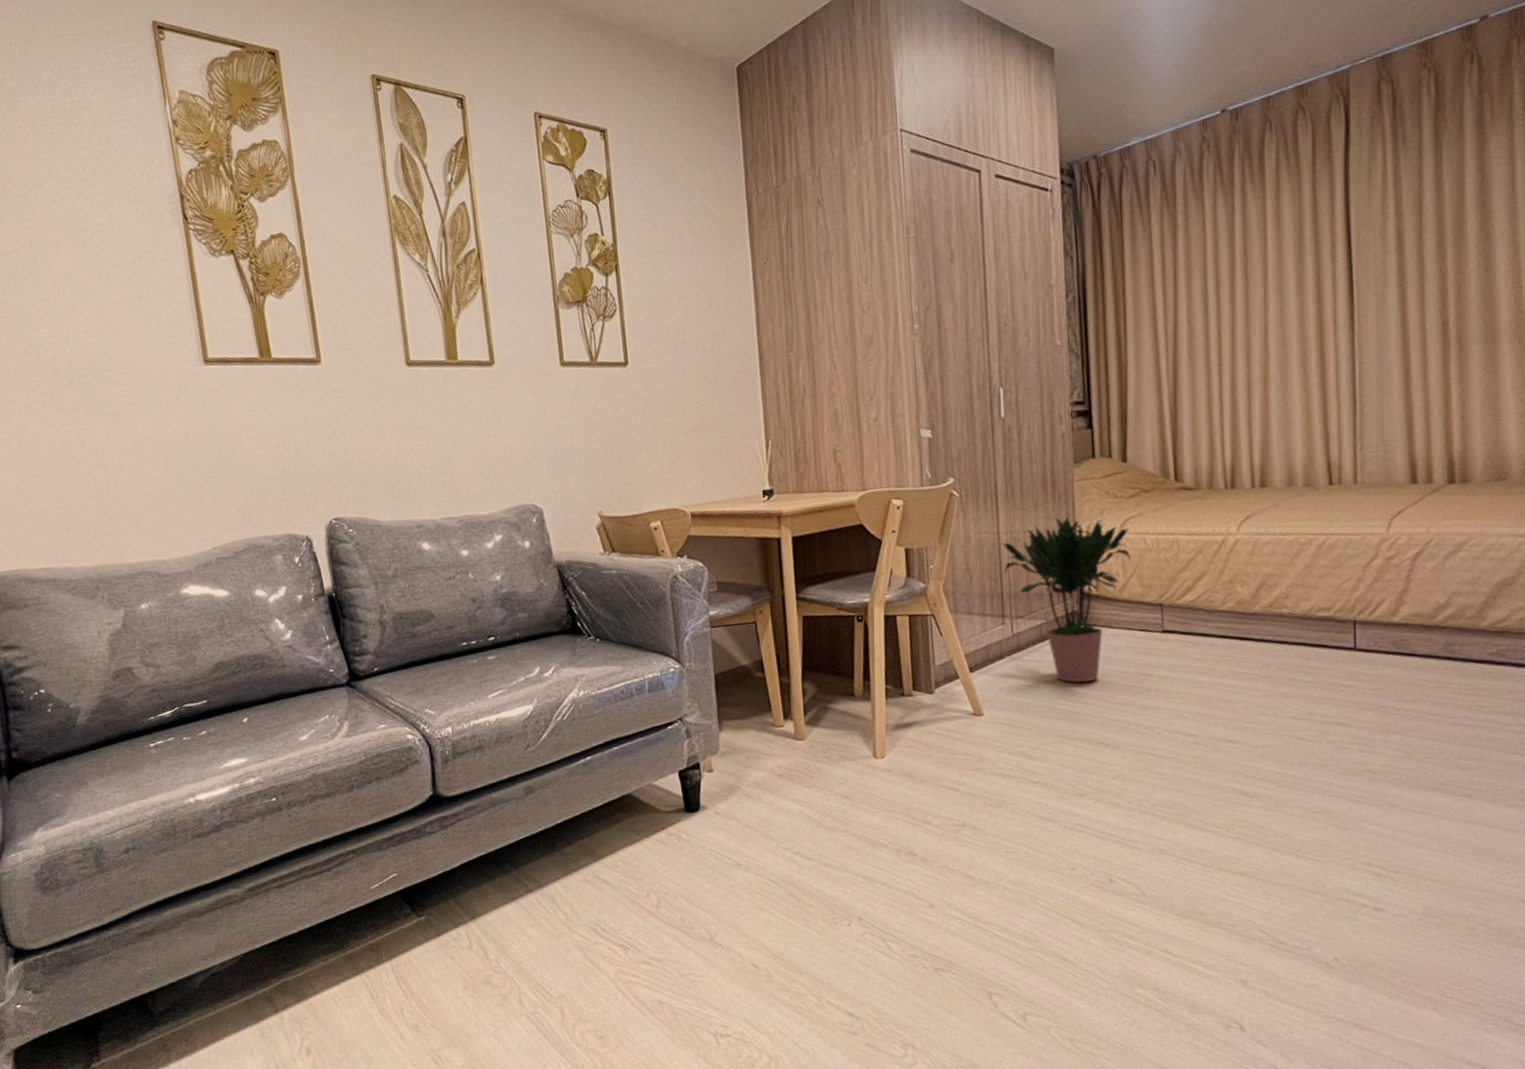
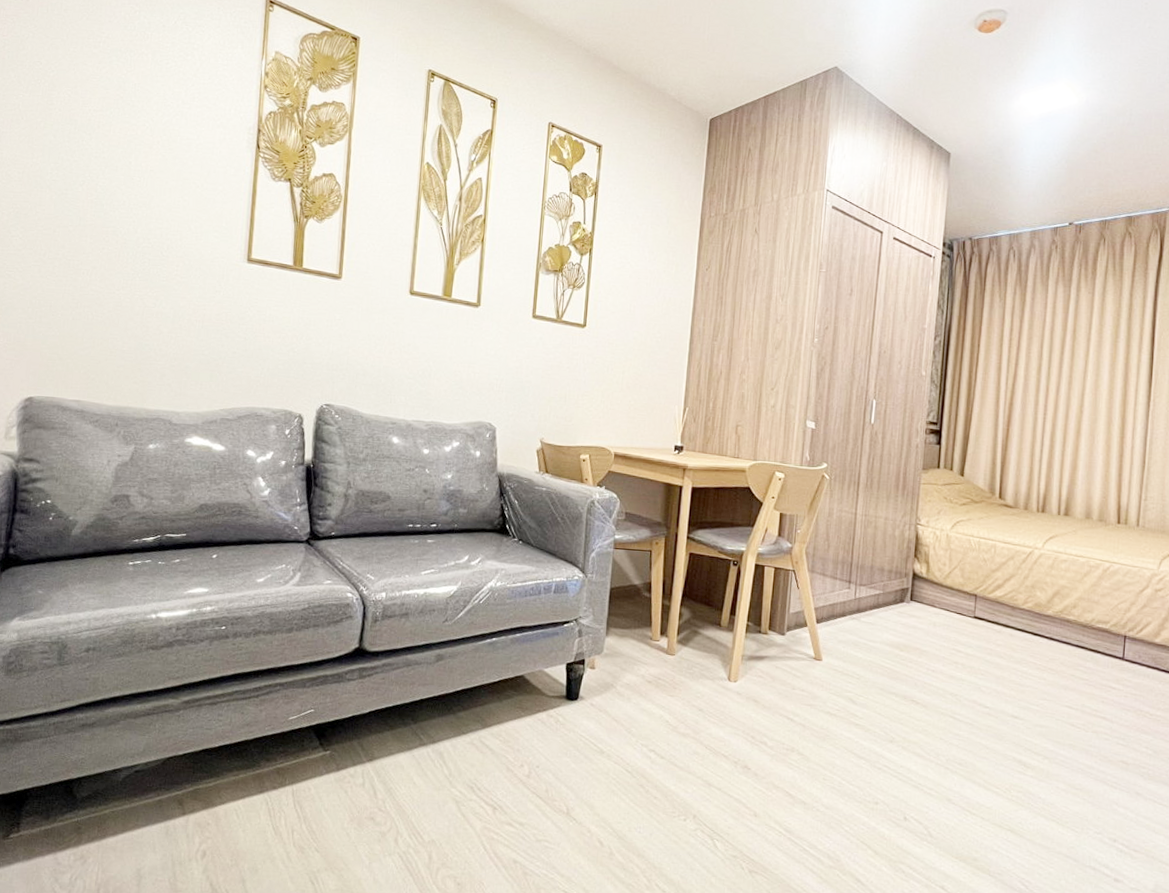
potted plant: present [1001,517,1131,683] -> none [855,510,959,648]

